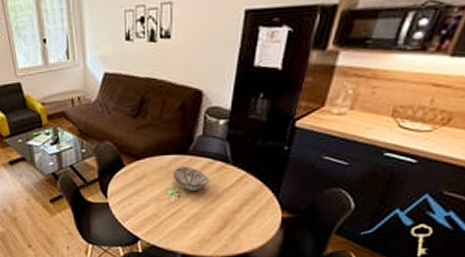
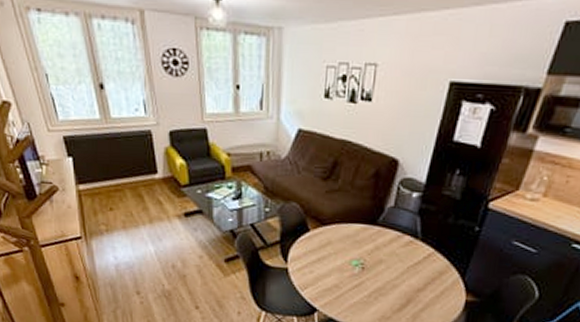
decorative bowl: present [173,166,209,191] -> none [359,237,396,264]

